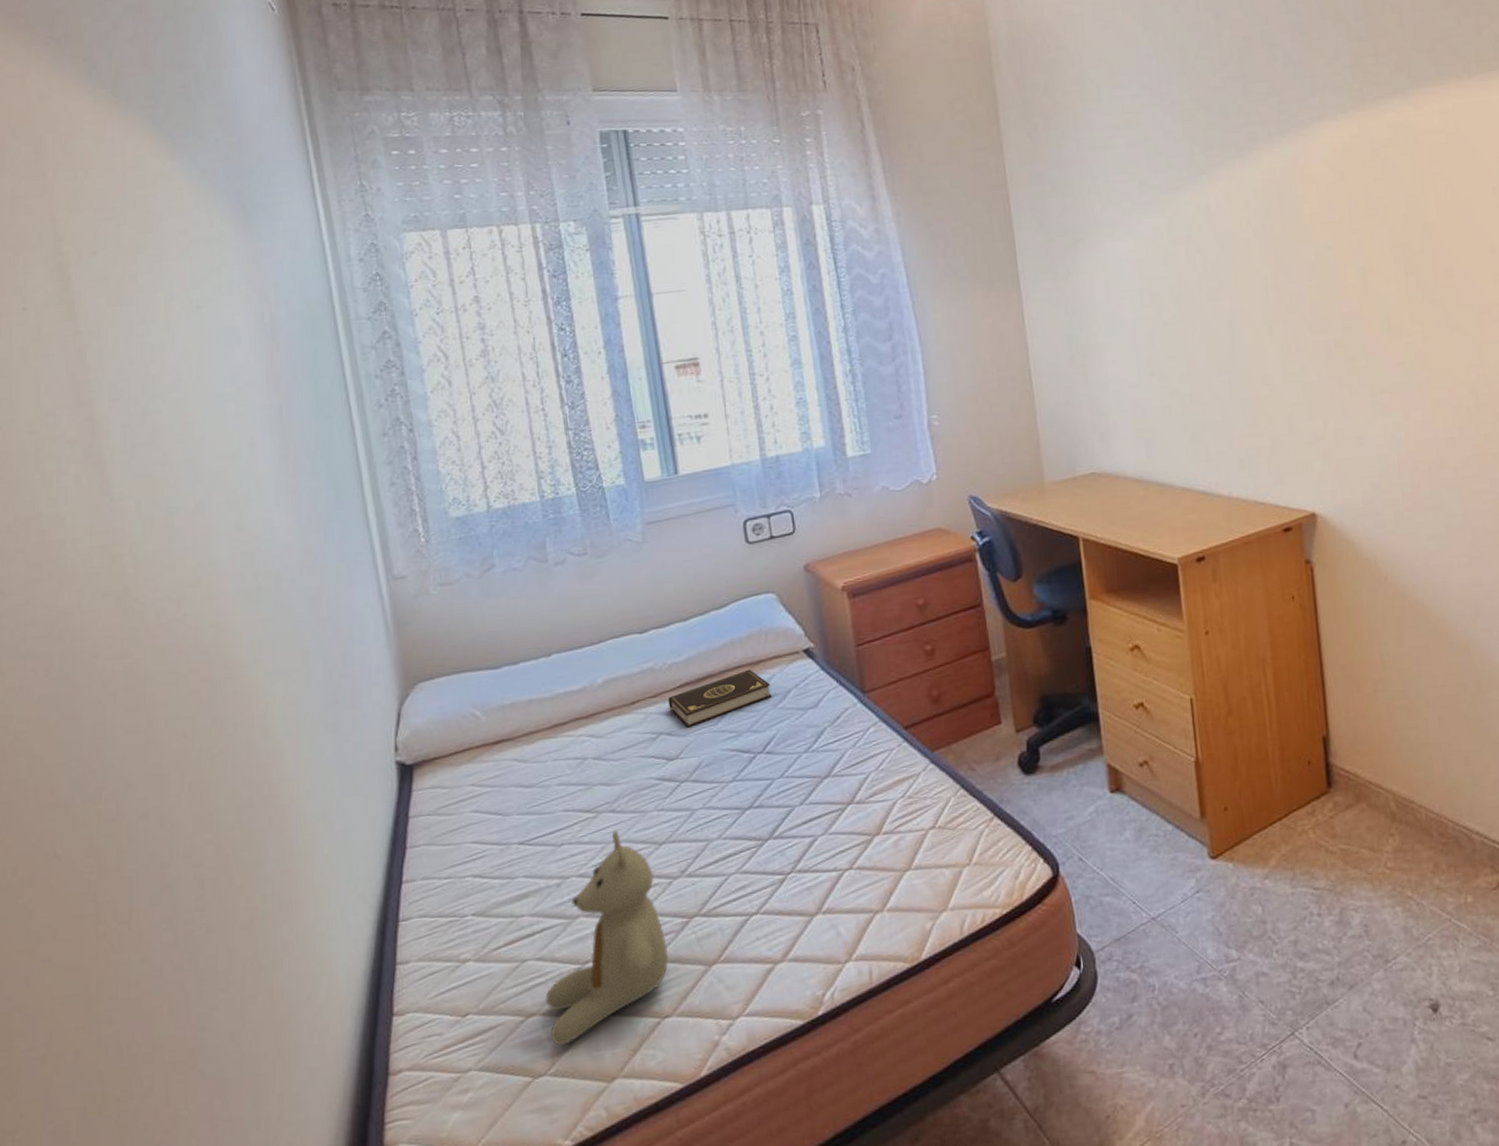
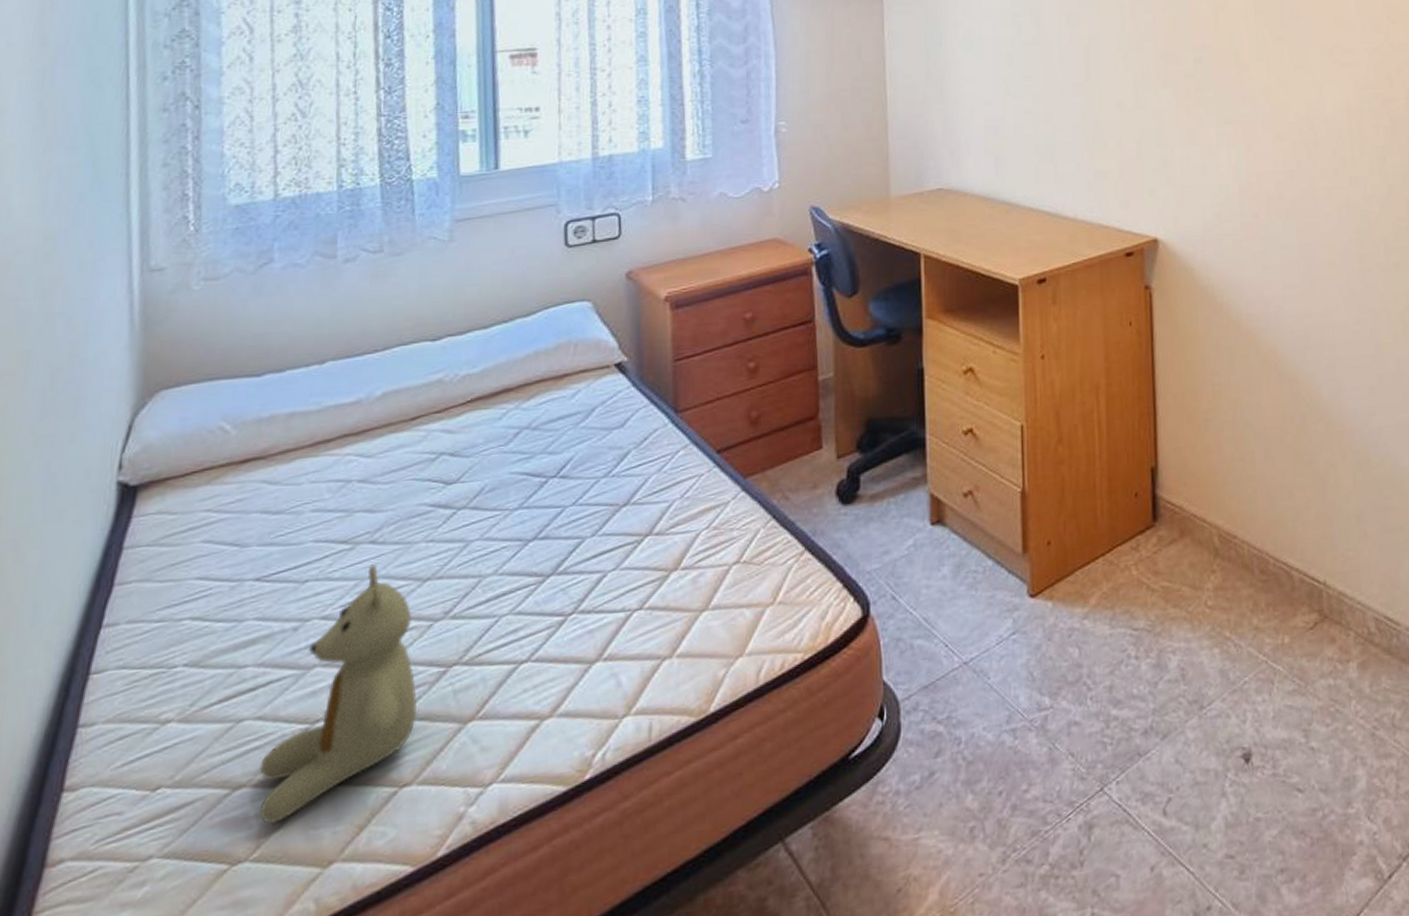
book: present [668,669,772,728] -> none [455,383,575,448]

